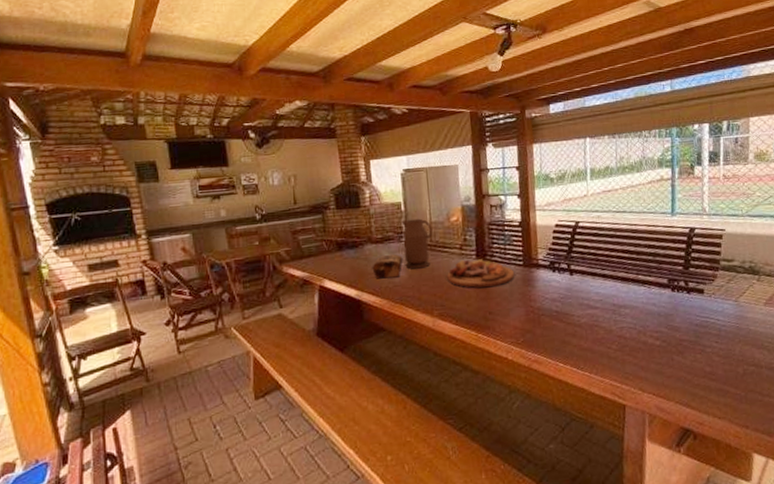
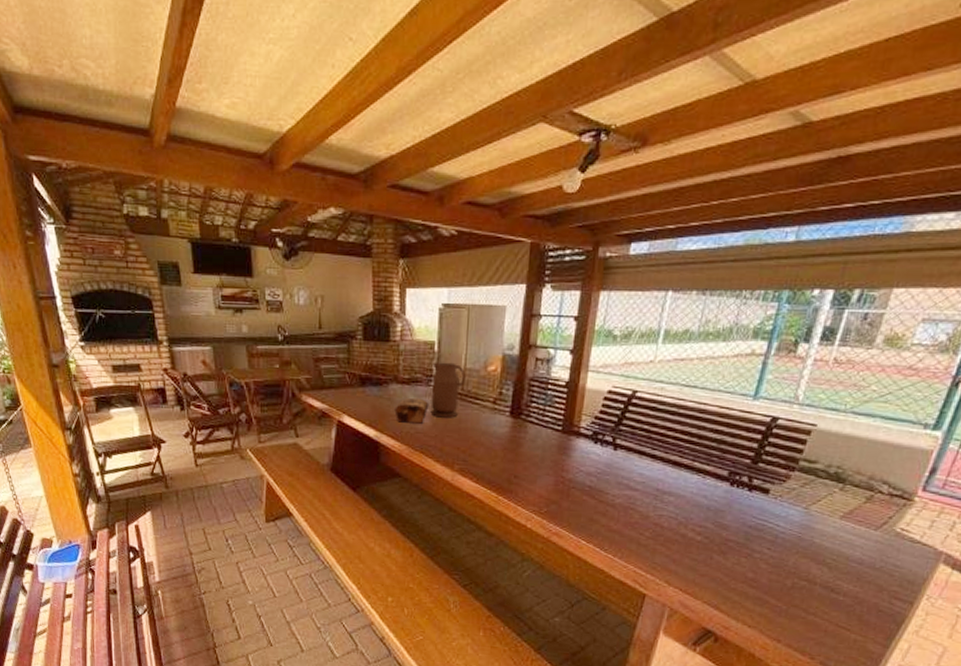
food platter: present [447,259,515,288] -> none [474,415,551,450]

